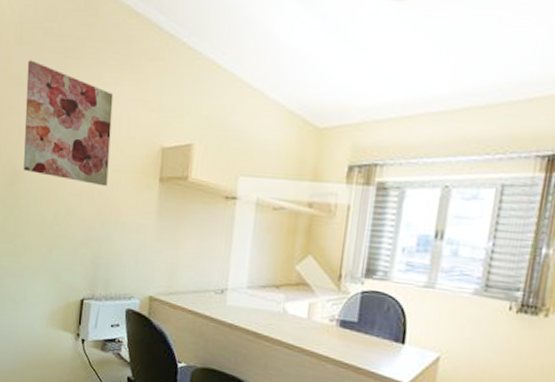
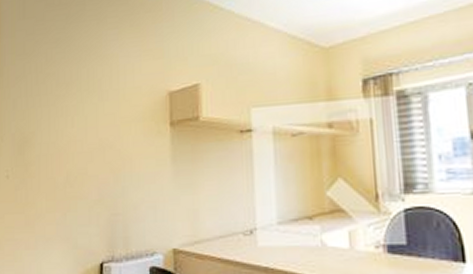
wall art: present [23,60,114,187] -> none [31,30,118,140]

